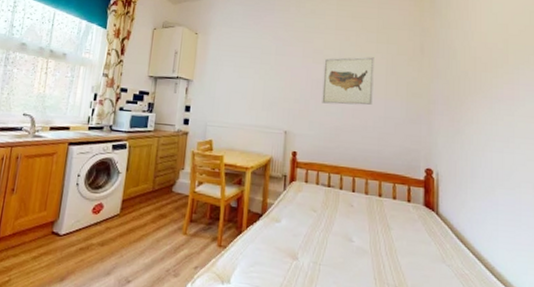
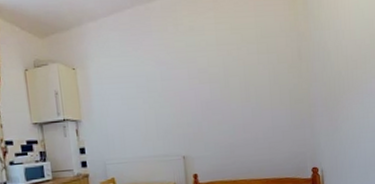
wall art: present [322,57,374,105] -> none [210,69,260,123]

